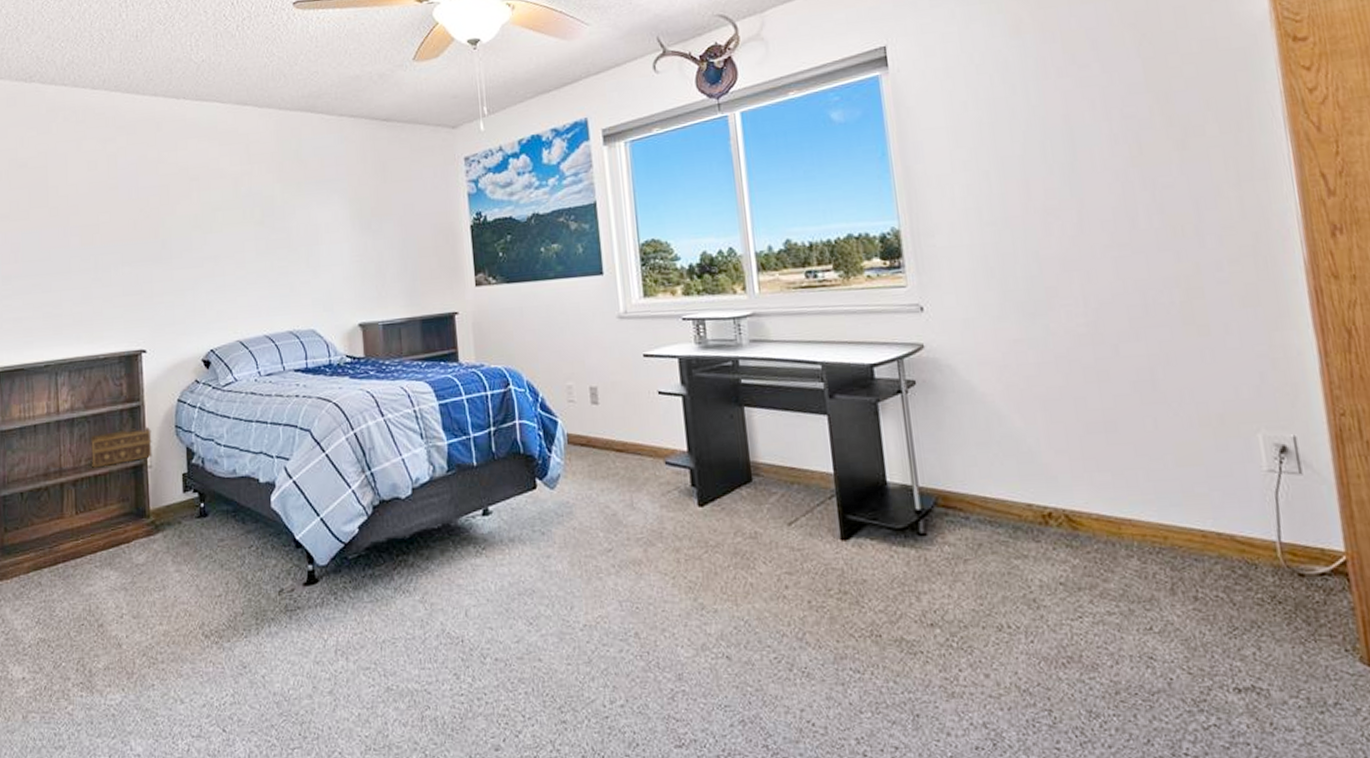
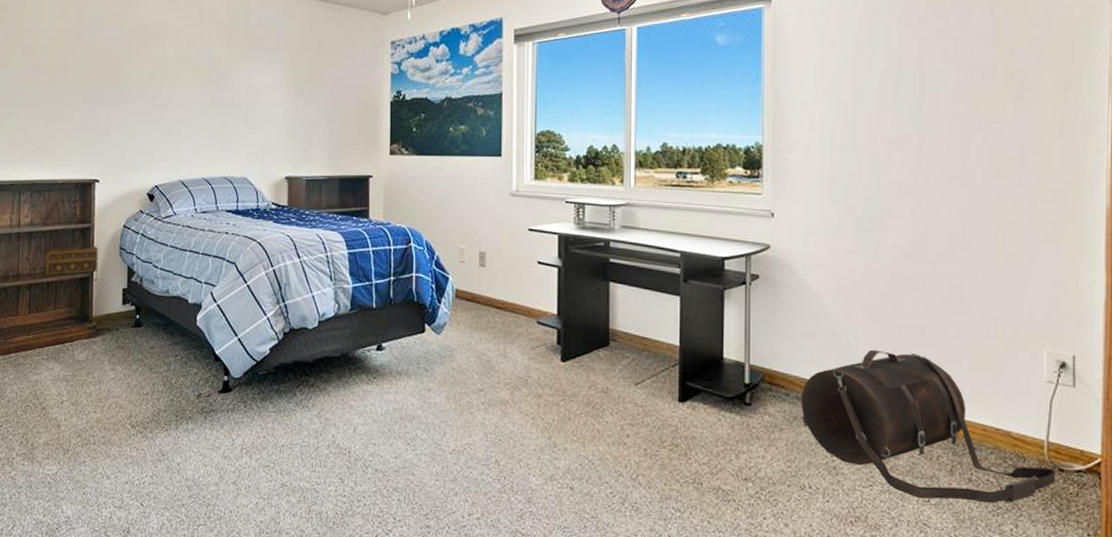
duffel bag: none [983,454,1297,628] -> present [799,349,1056,504]

